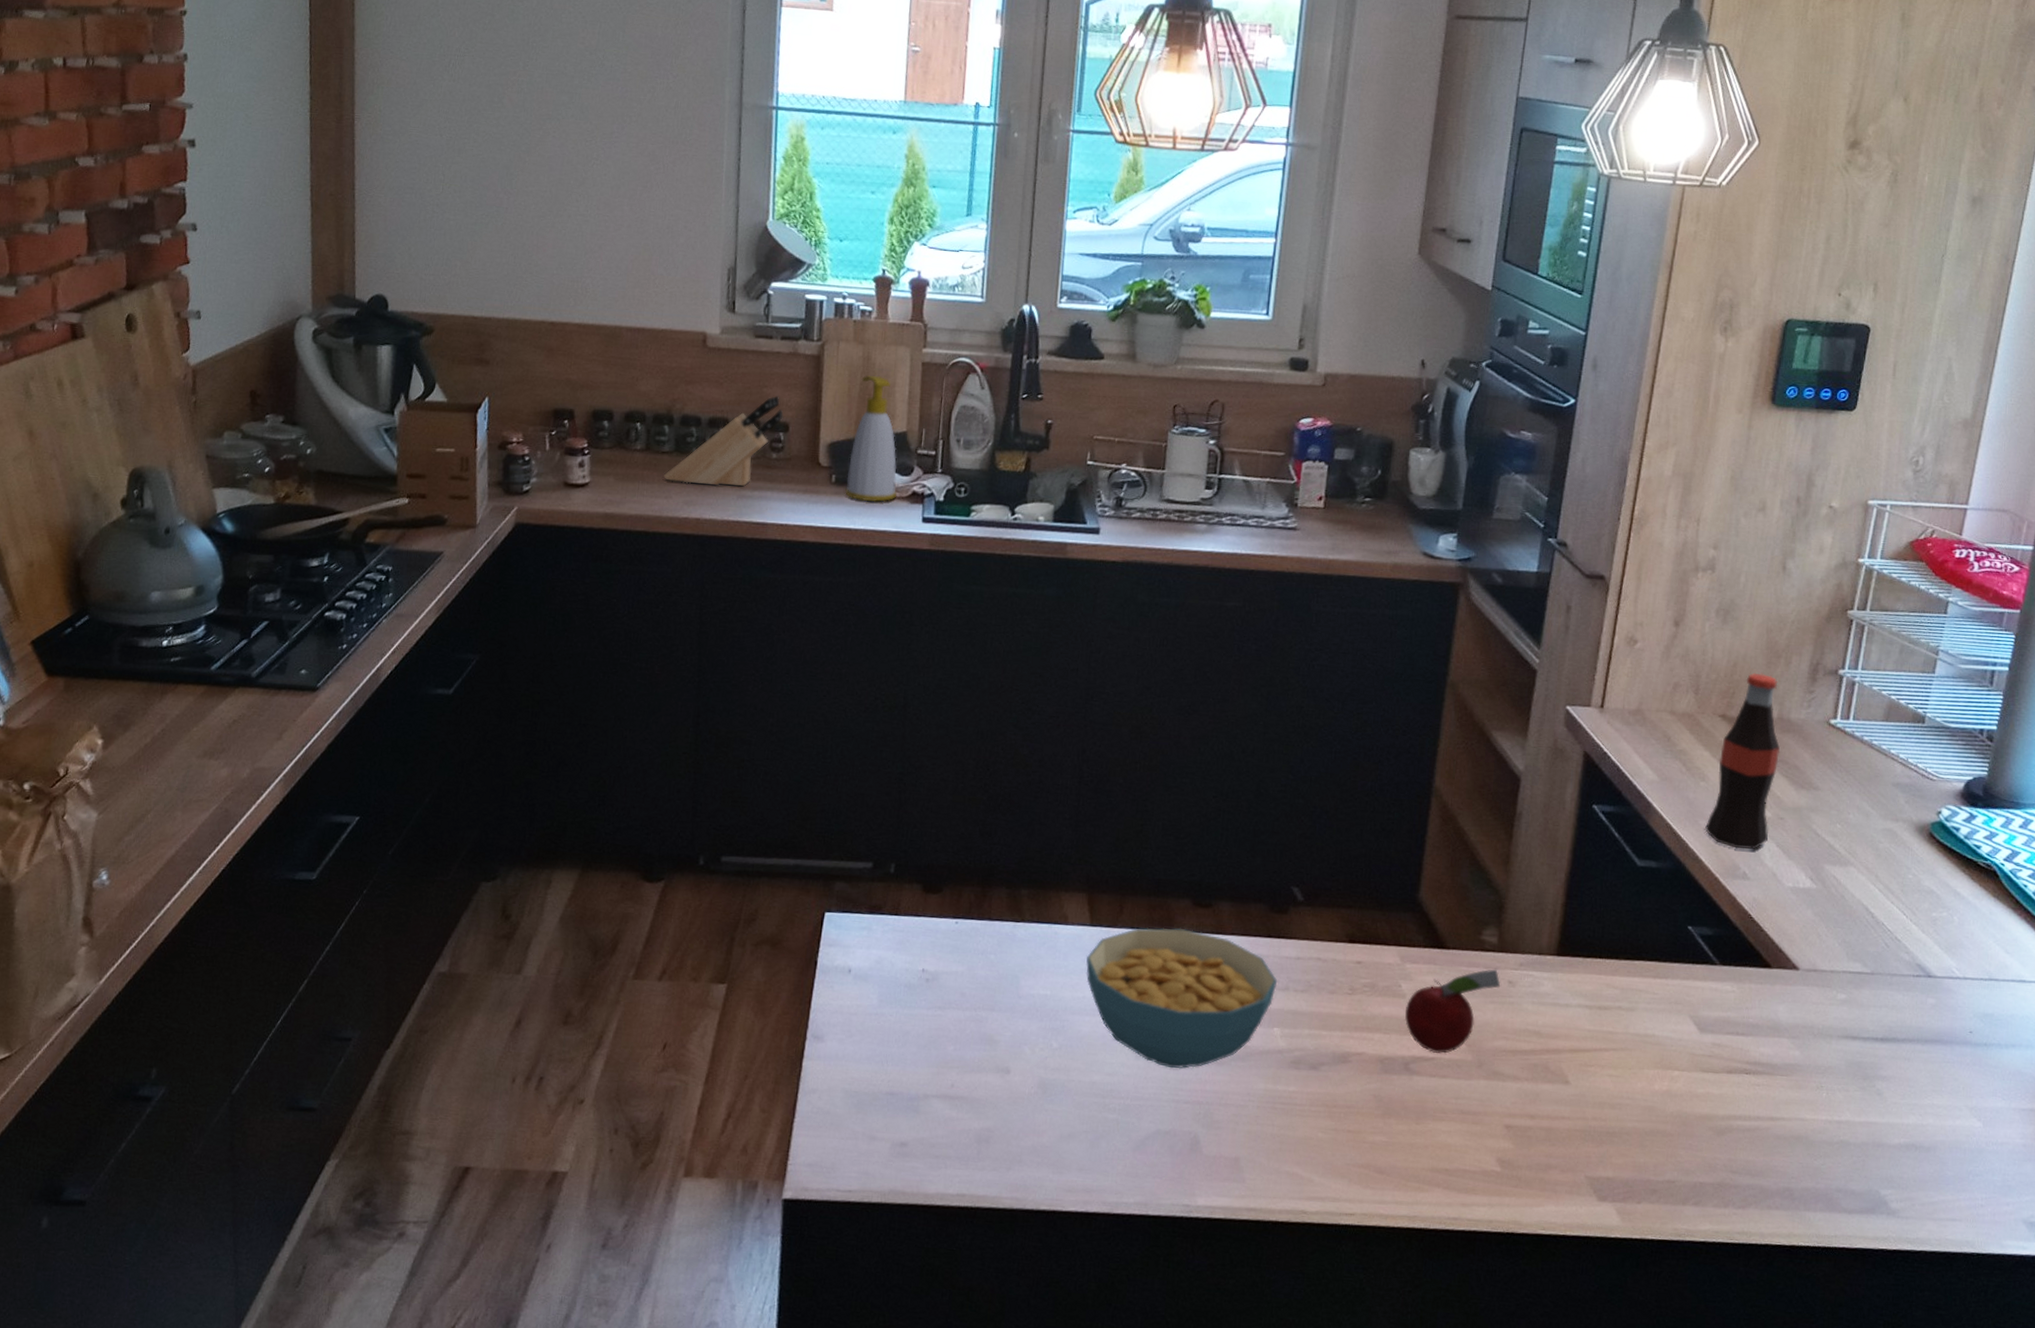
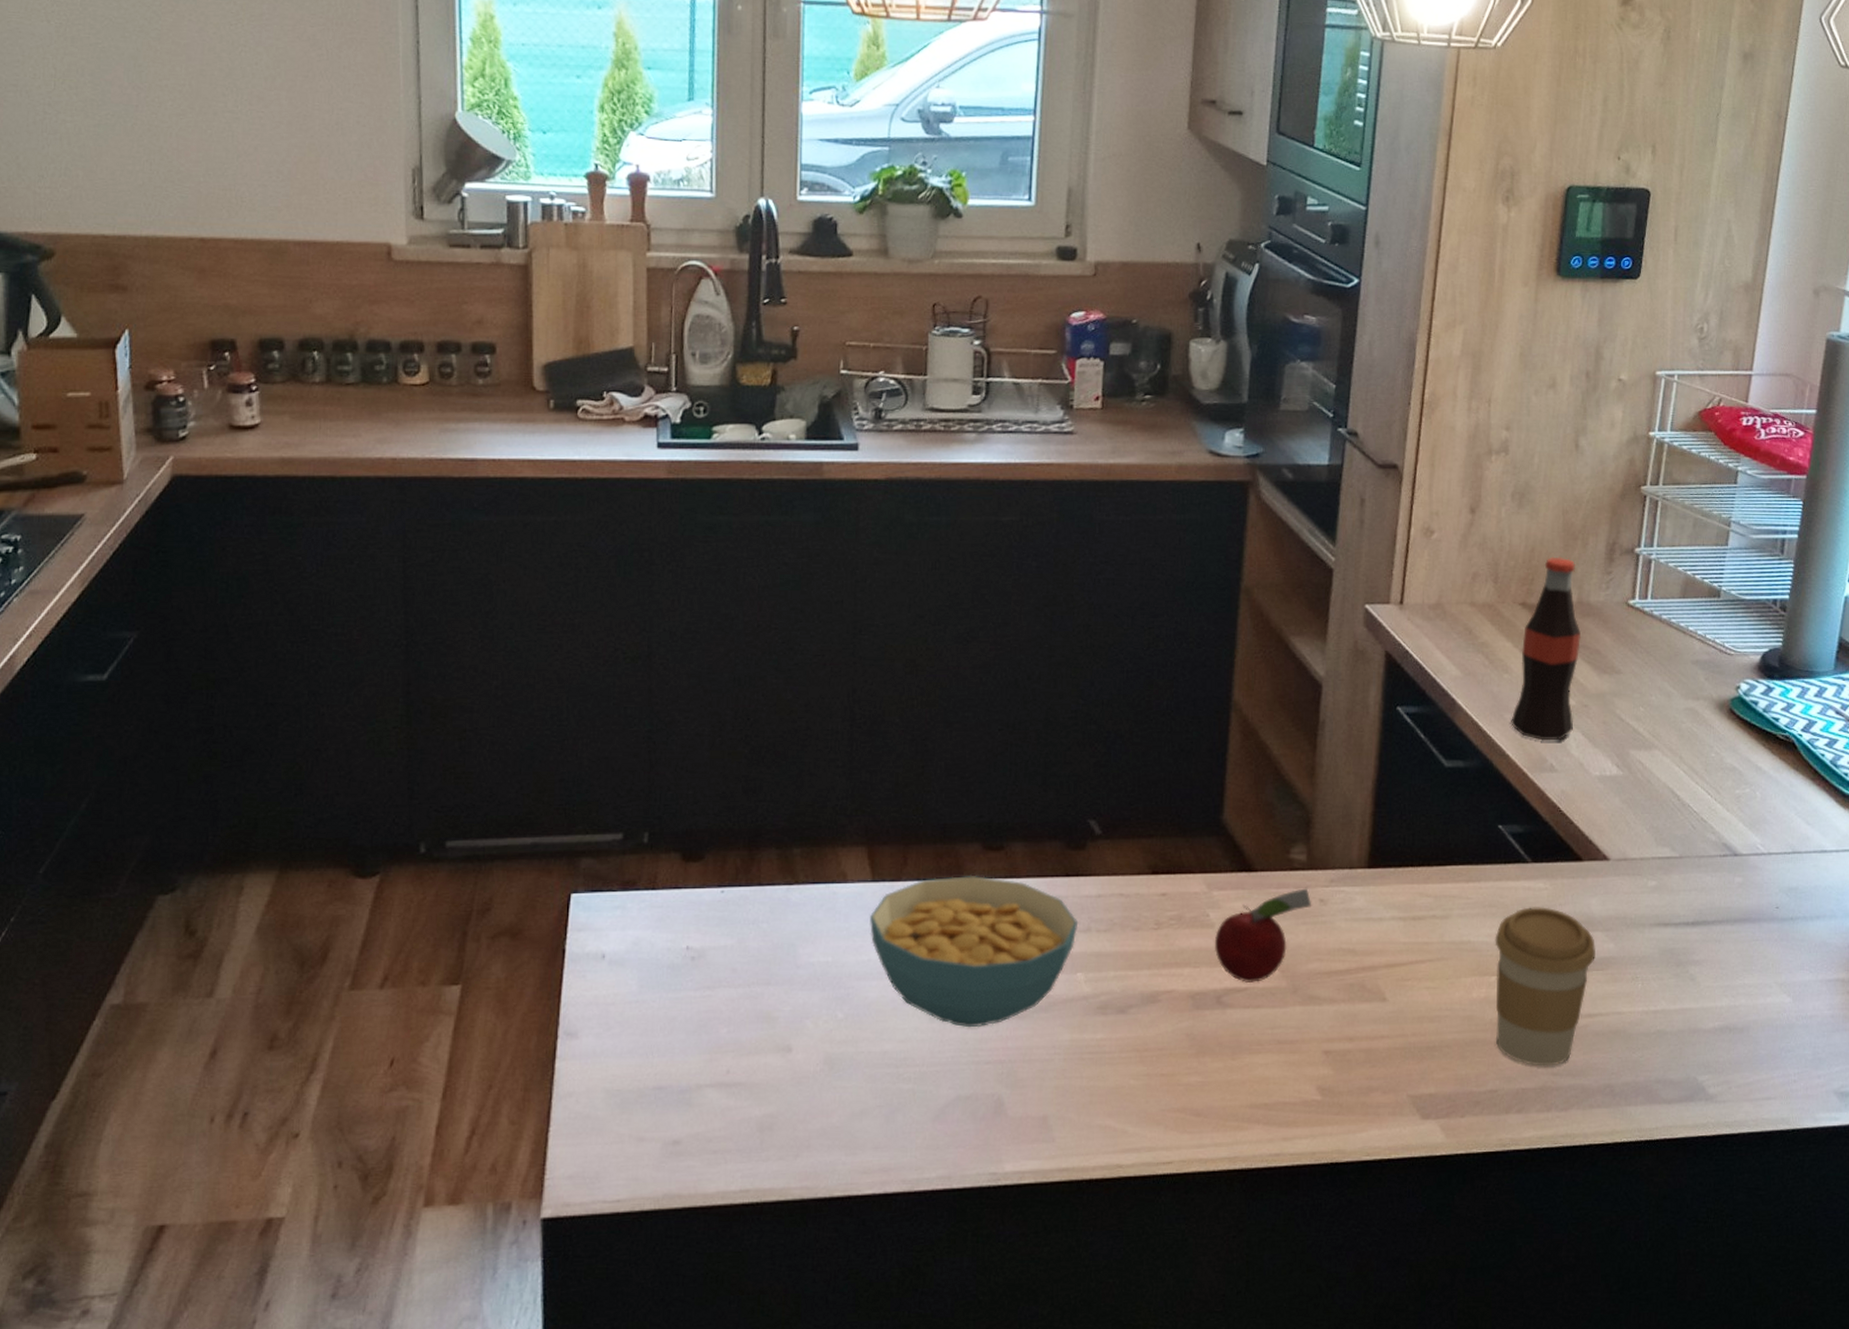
knife block: present [663,395,784,487] -> none [349,312,489,419]
soap bottle: present [845,375,897,503] -> none [566,285,626,429]
coffee cup: none [1676,1007,1781,1164] -> present [1495,907,1595,1067]

